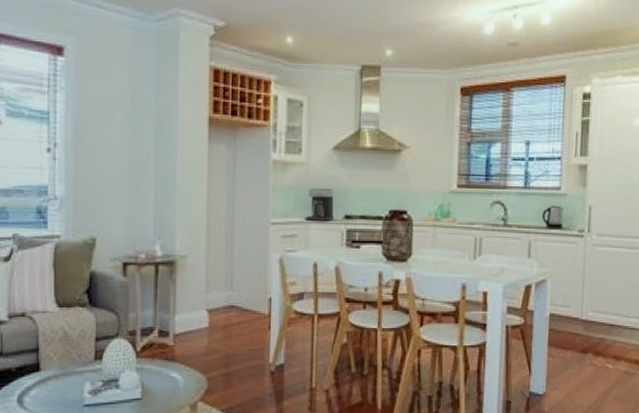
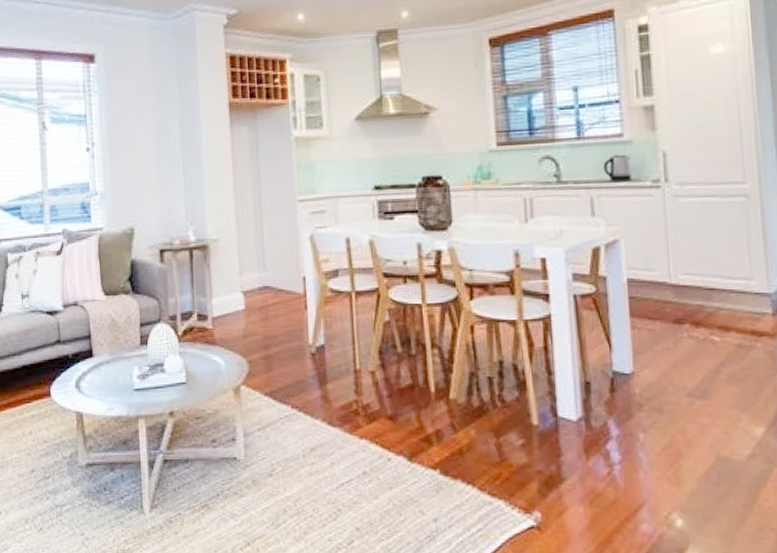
coffee maker: present [305,188,334,221] -> none [333,159,363,195]

